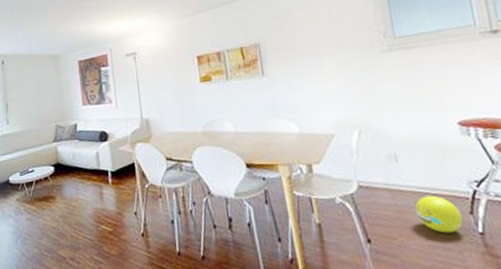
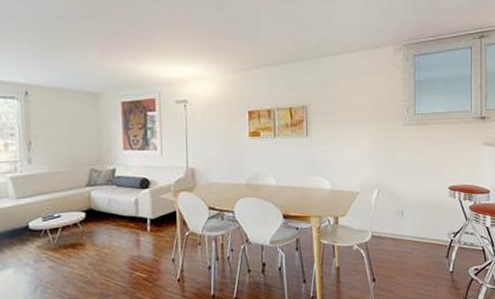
ball: present [414,195,464,234] -> none [410,243,441,273]

